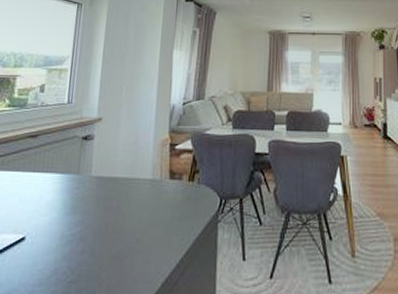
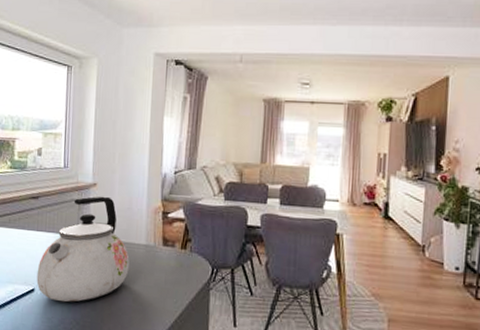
kettle: none [28,131,134,250] -> present [36,196,130,302]

